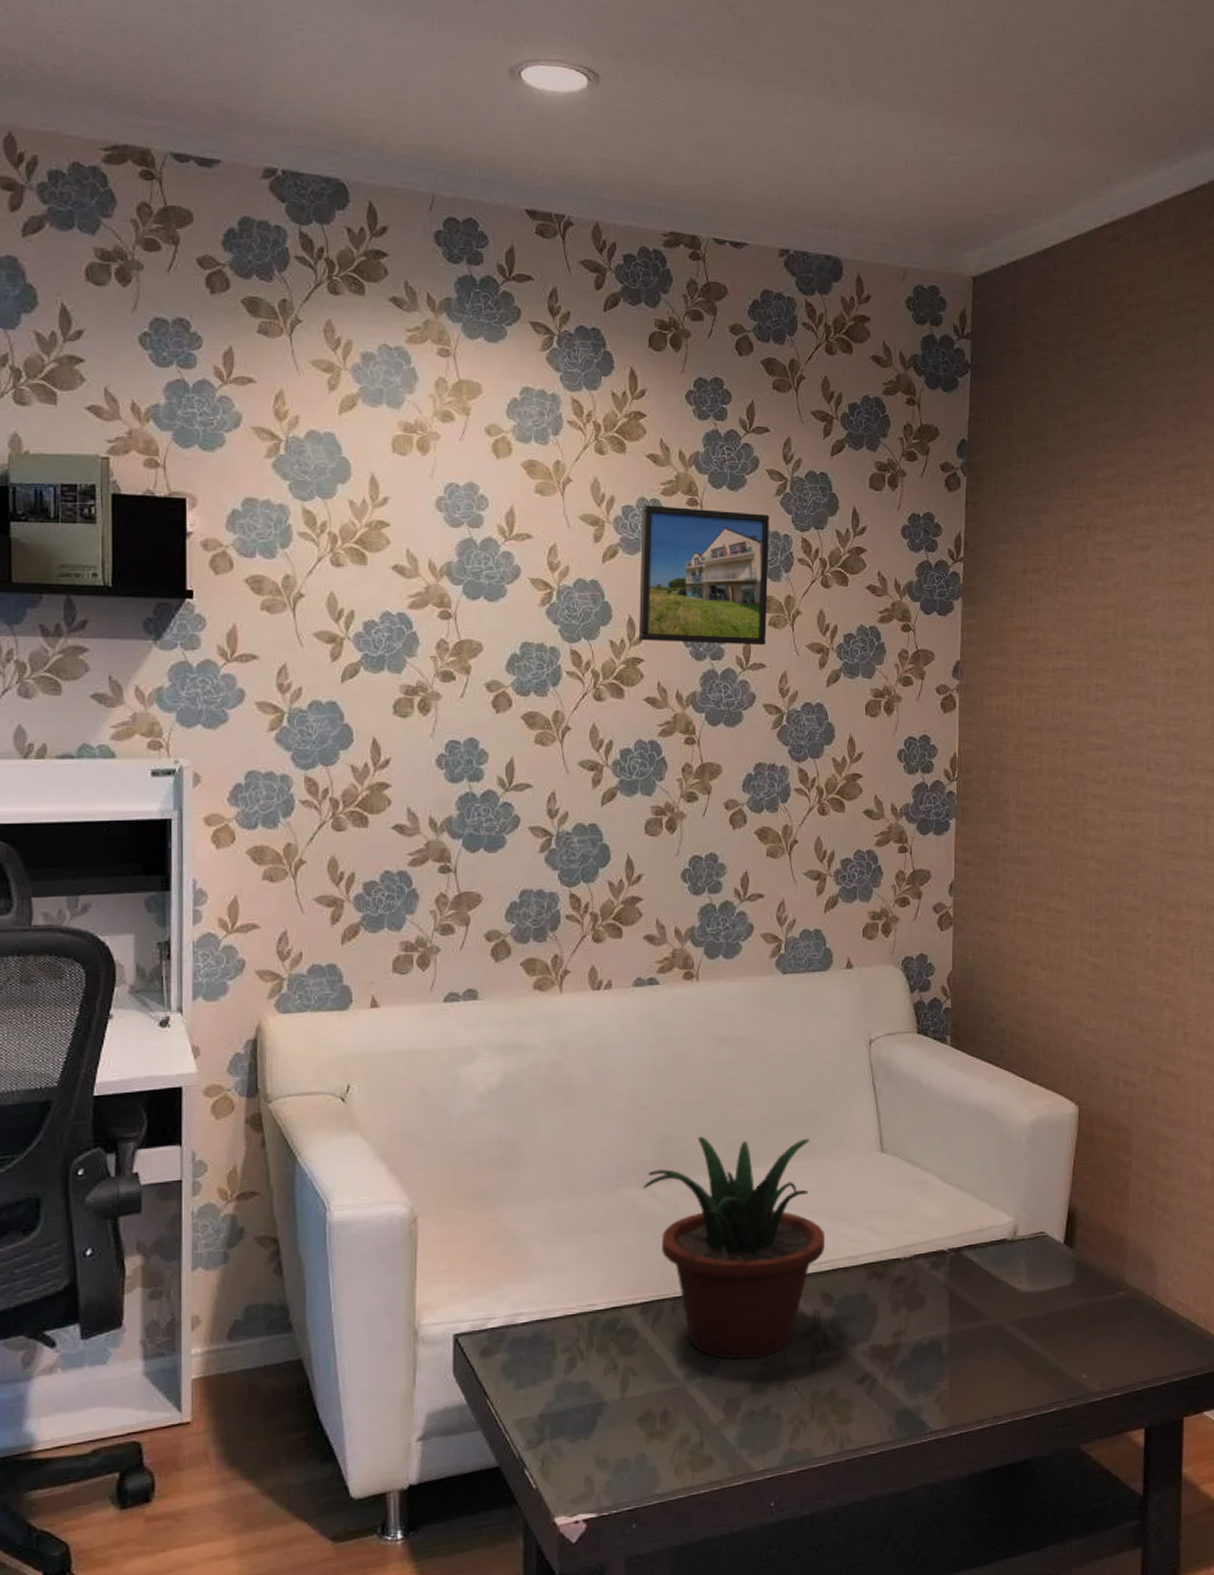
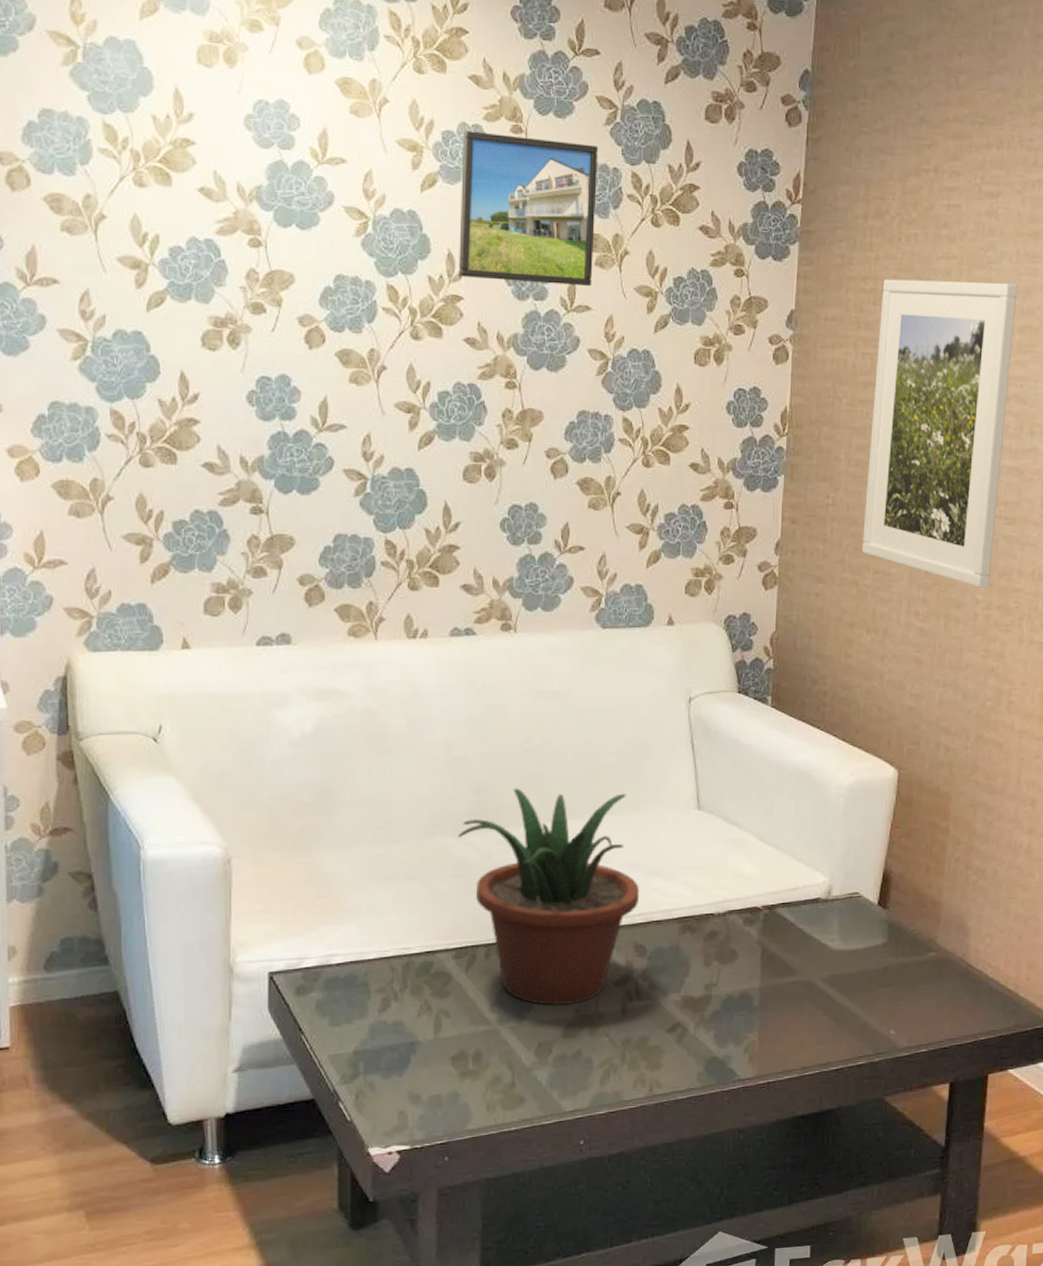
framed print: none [1034,629,1172,922] -> present [862,279,1018,588]

